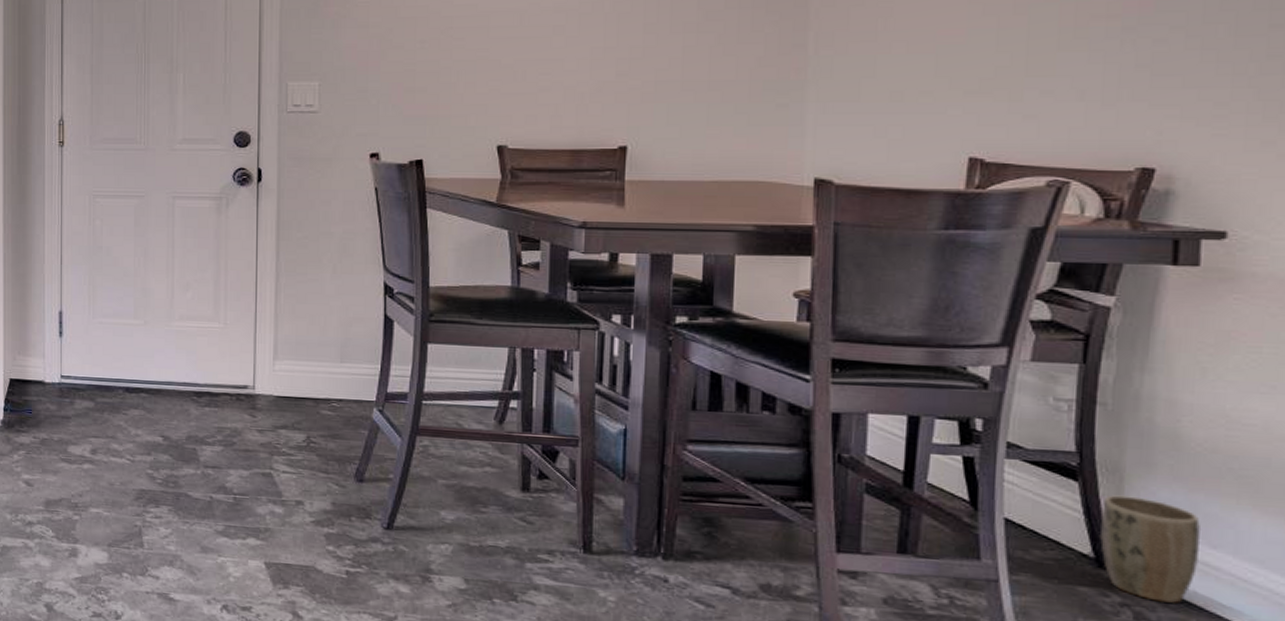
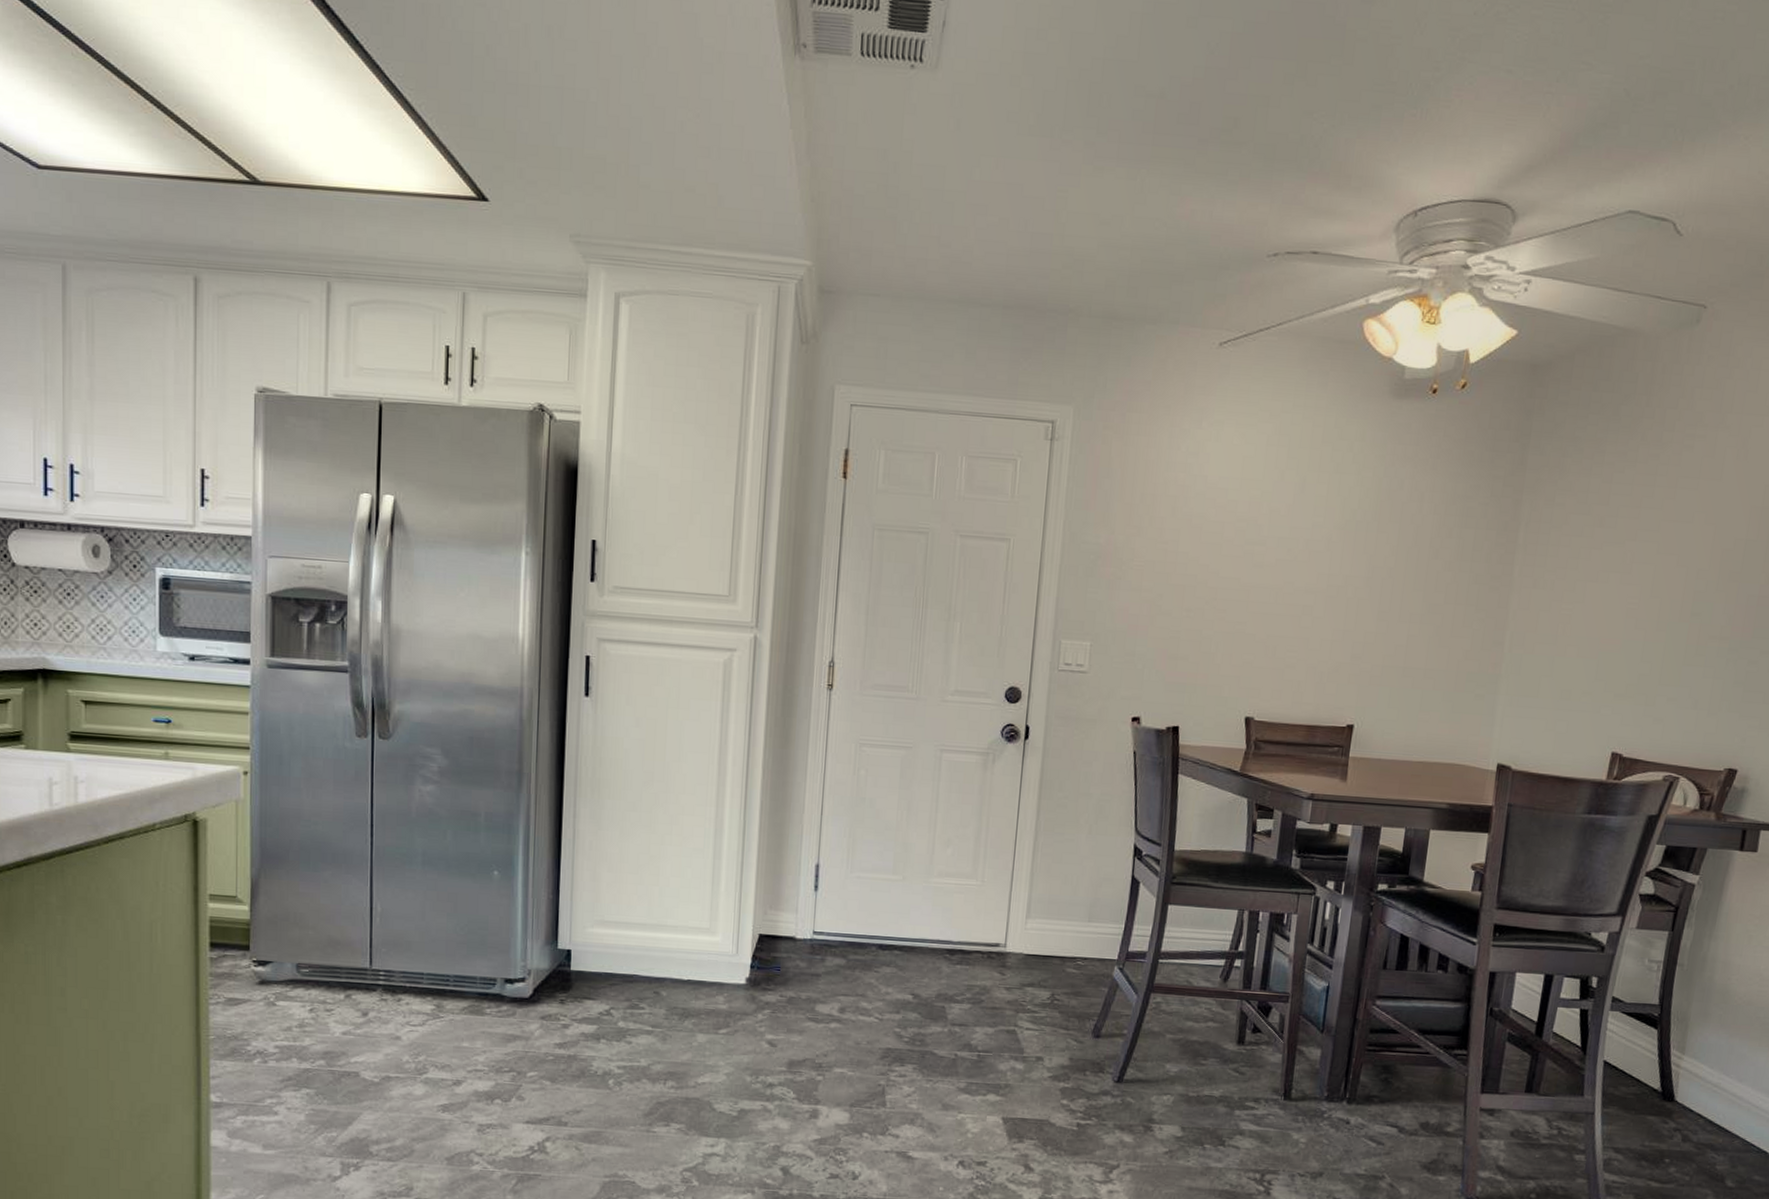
plant pot: present [1099,495,1200,603] -> none [1666,1040,1734,1127]

